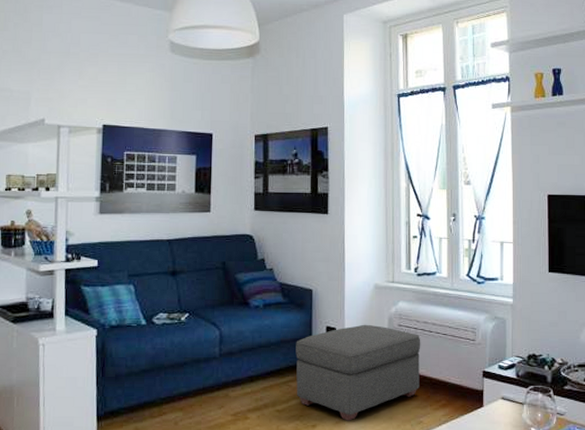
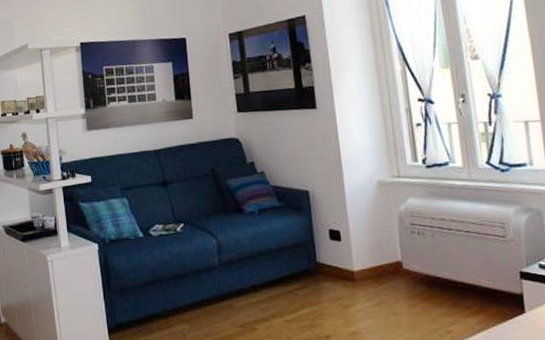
ottoman: present [296,324,421,421] -> none [297,225,444,331]

